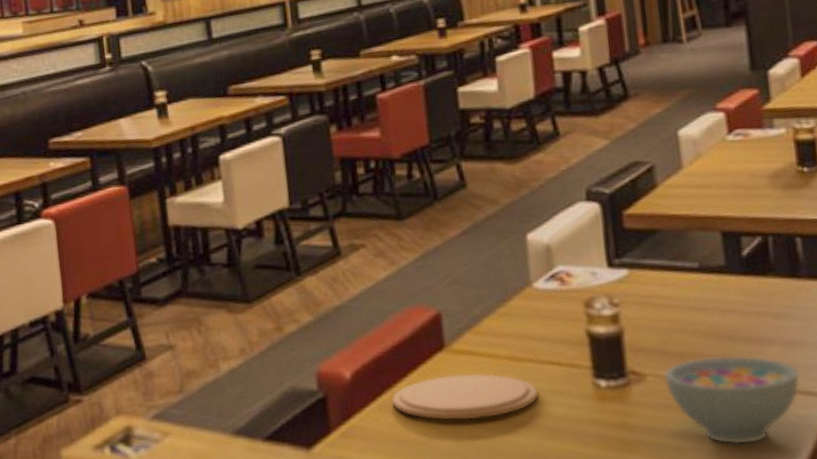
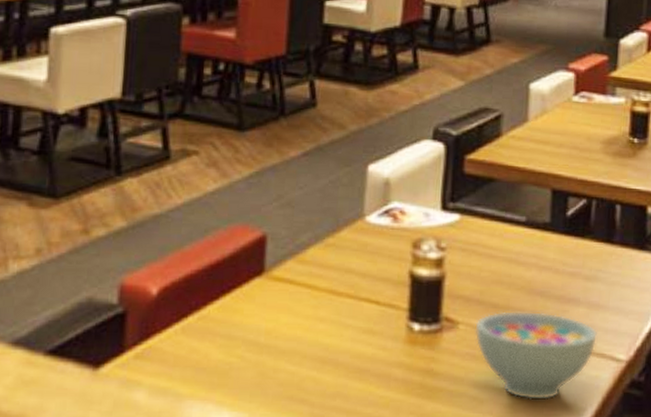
plate: present [391,373,539,421] -> none [197,302,352,352]

